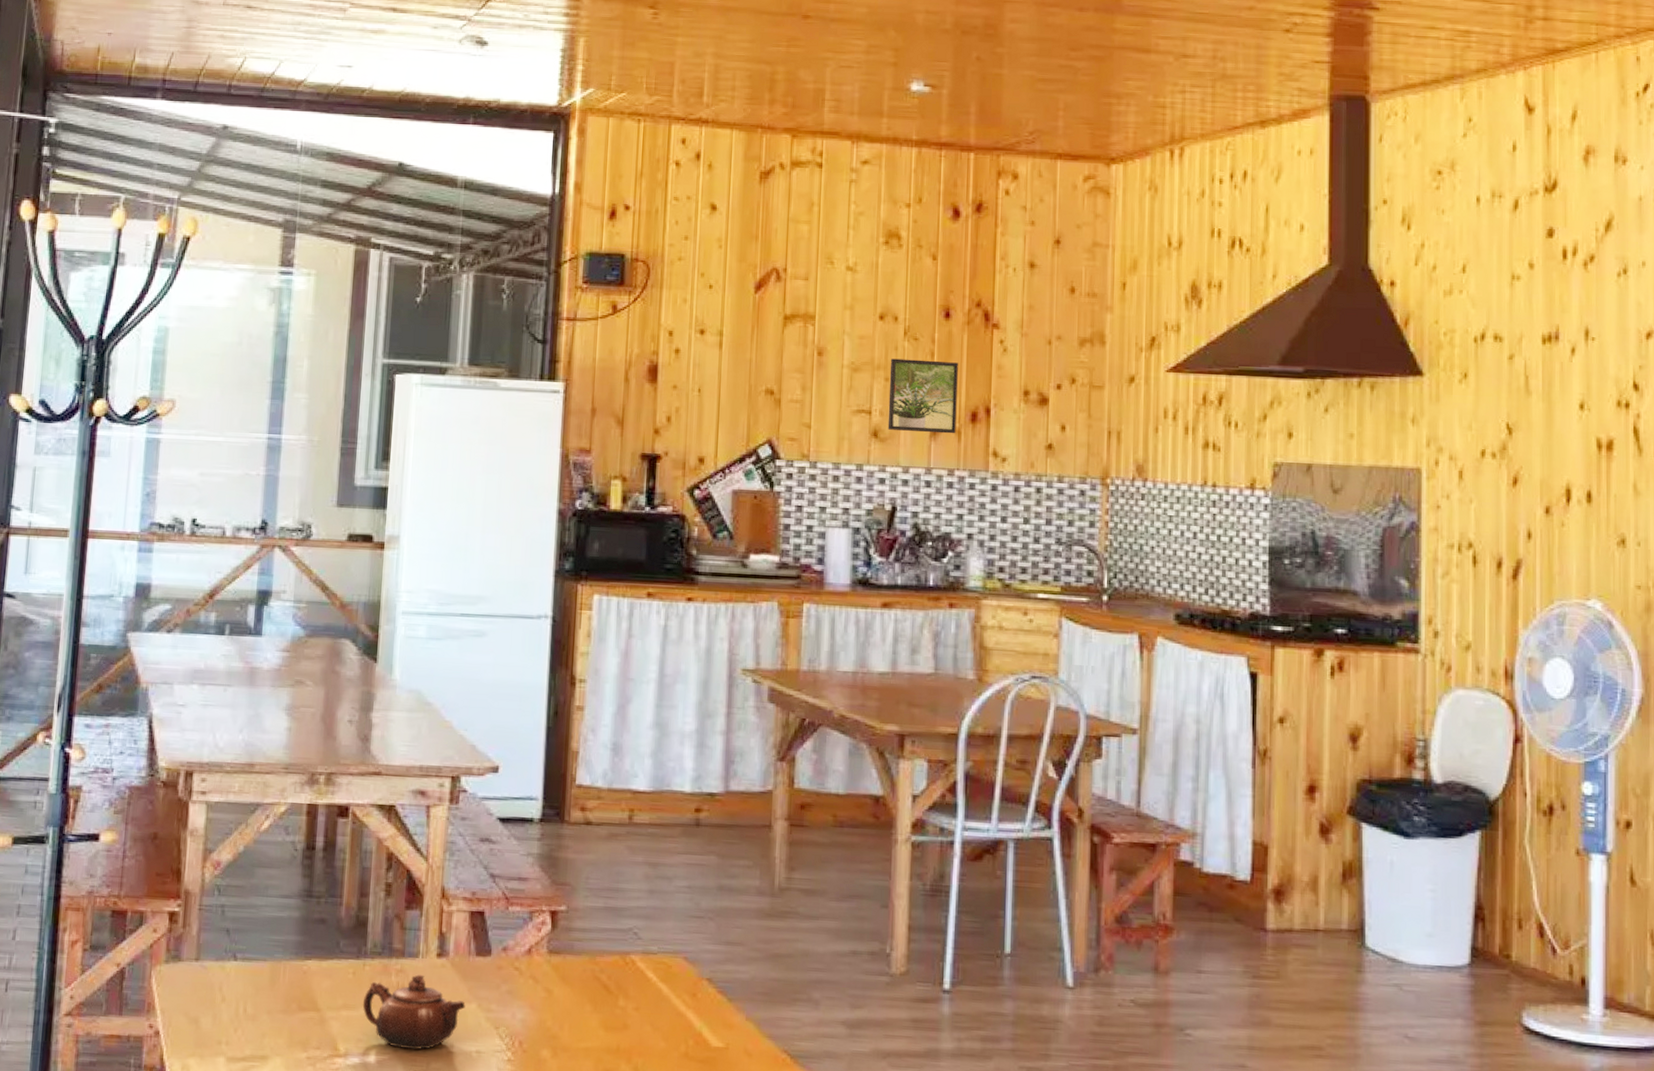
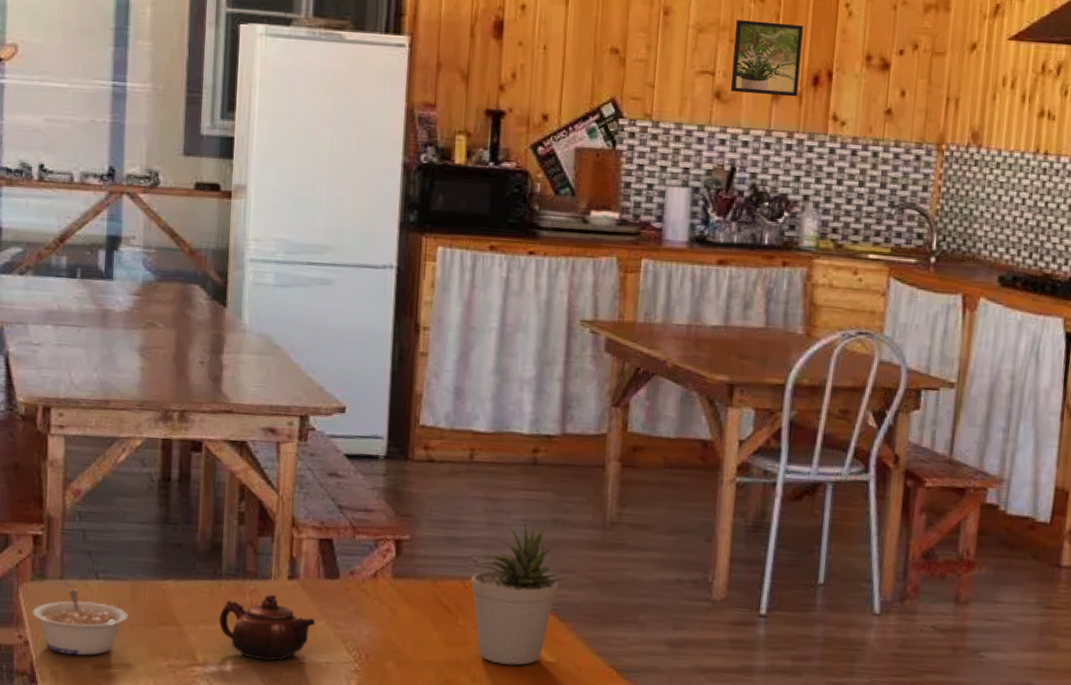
legume: none [164,972,266,1047] -> present [32,589,128,656]
potted plant: none [632,887,734,1052] -> present [471,520,567,666]

